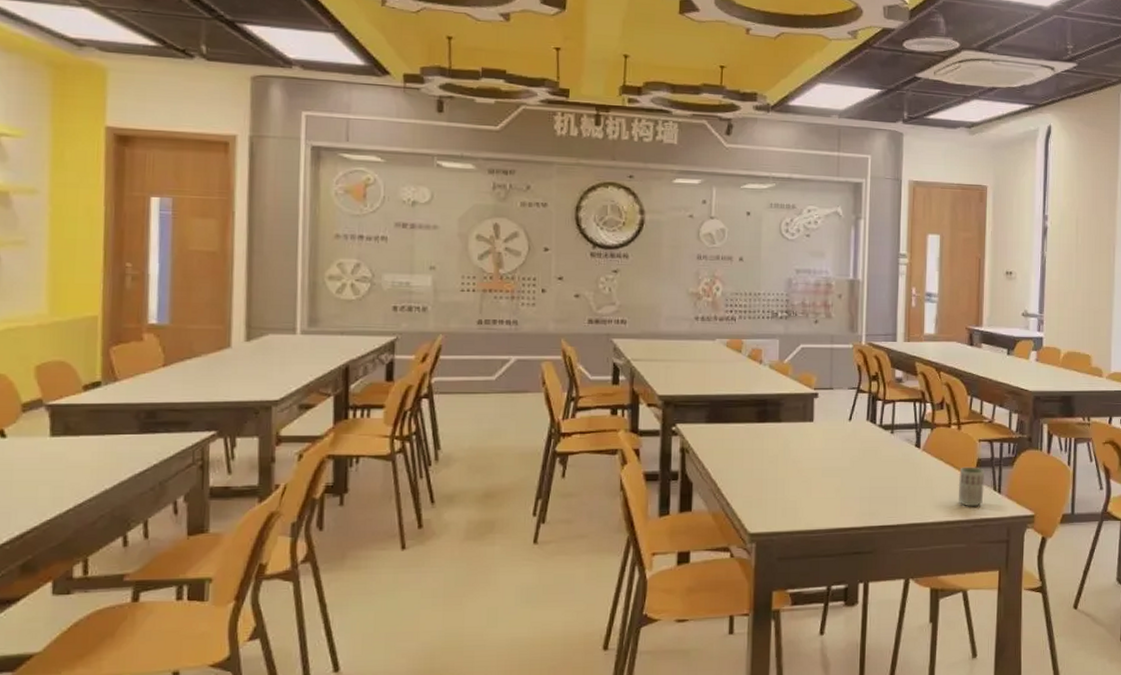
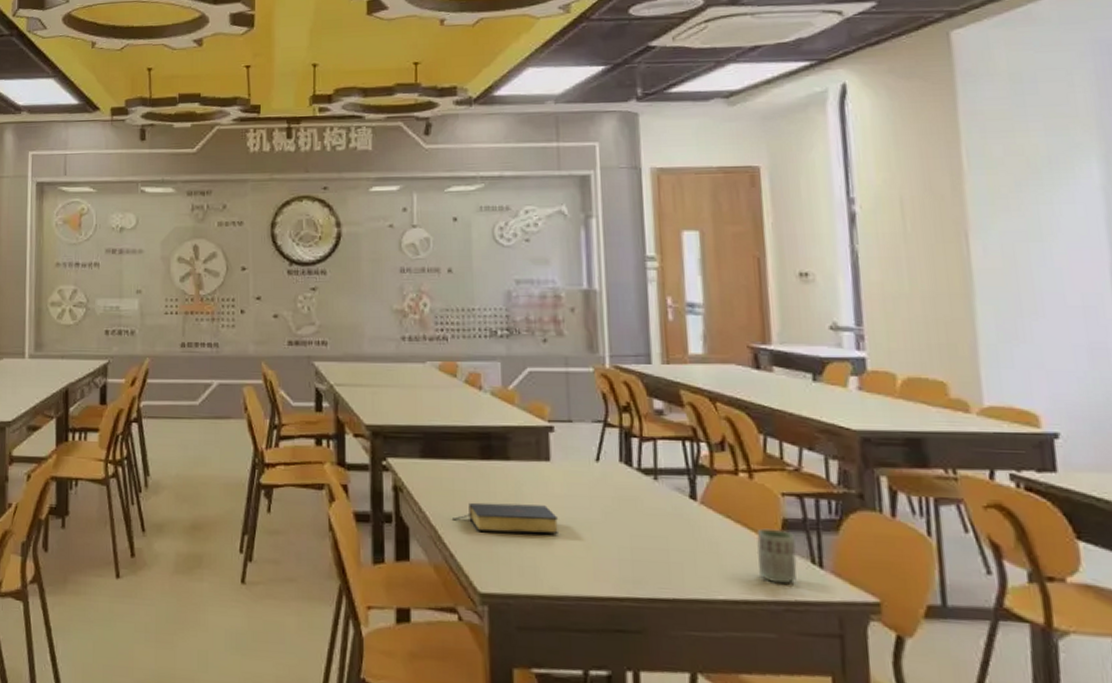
bible: none [731,458,817,482] -> present [453,502,559,535]

